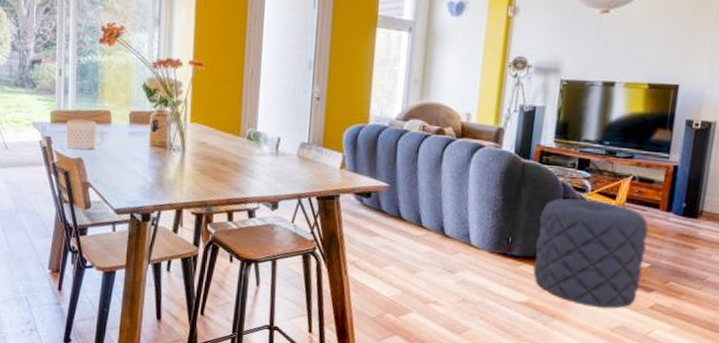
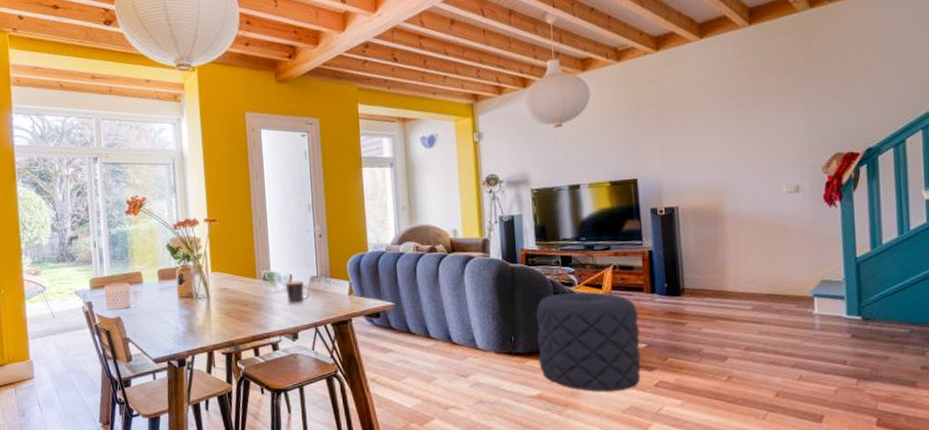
mug: none [271,144,298,172] -> present [285,280,310,306]

